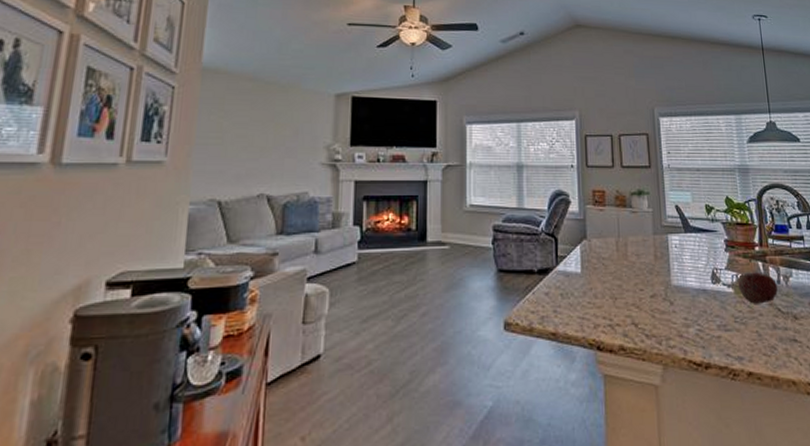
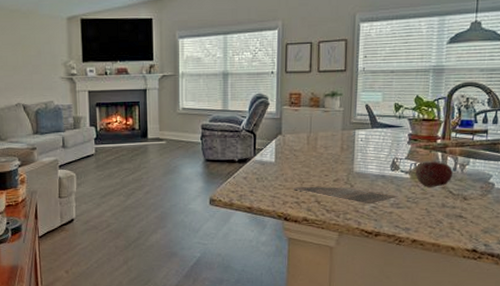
home sign: none [604,304,725,327] -> present [293,186,399,205]

